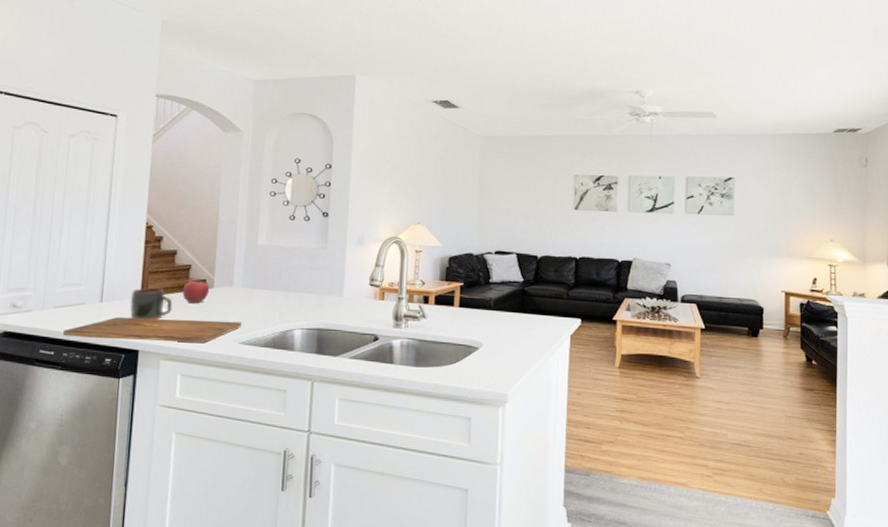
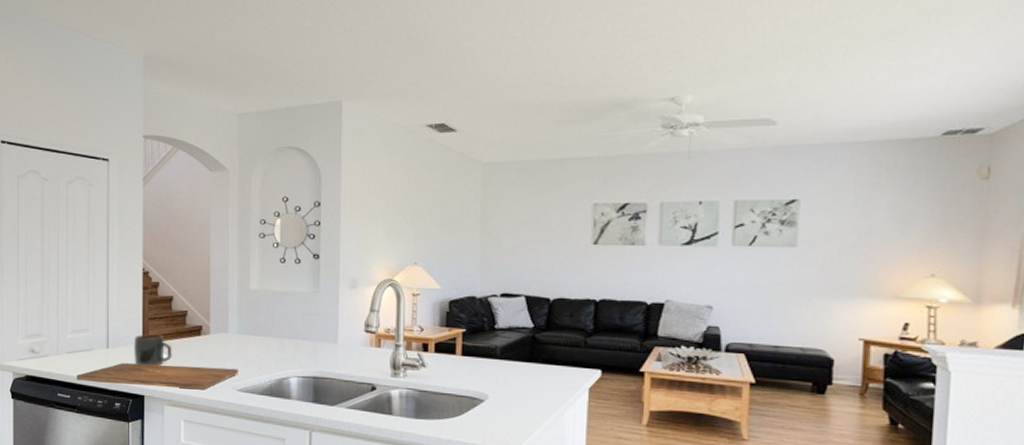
fruit: present [182,279,210,304] -> none [181,326,206,350]

